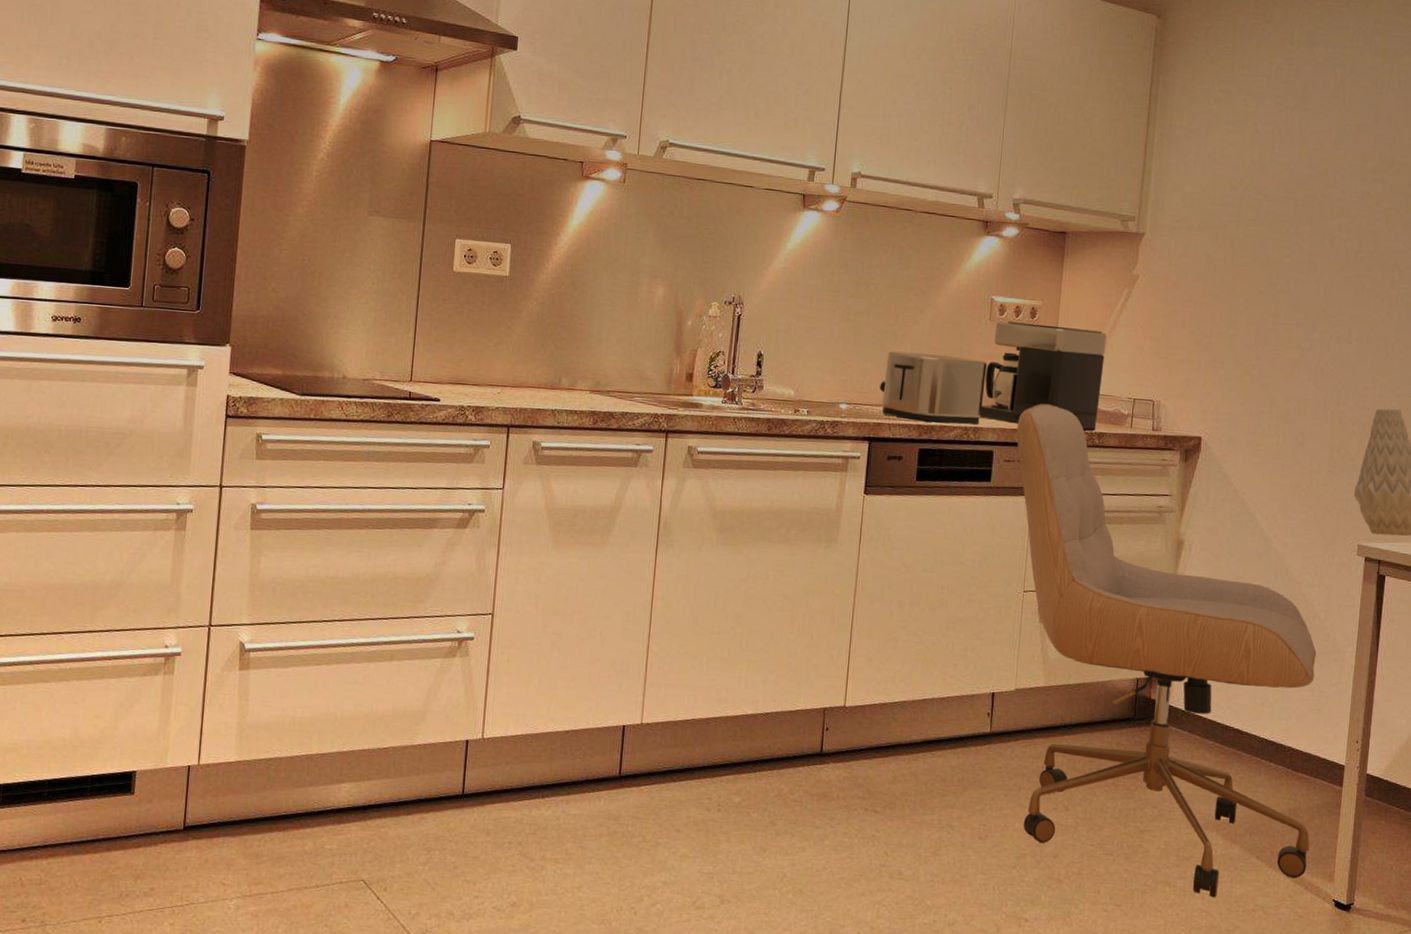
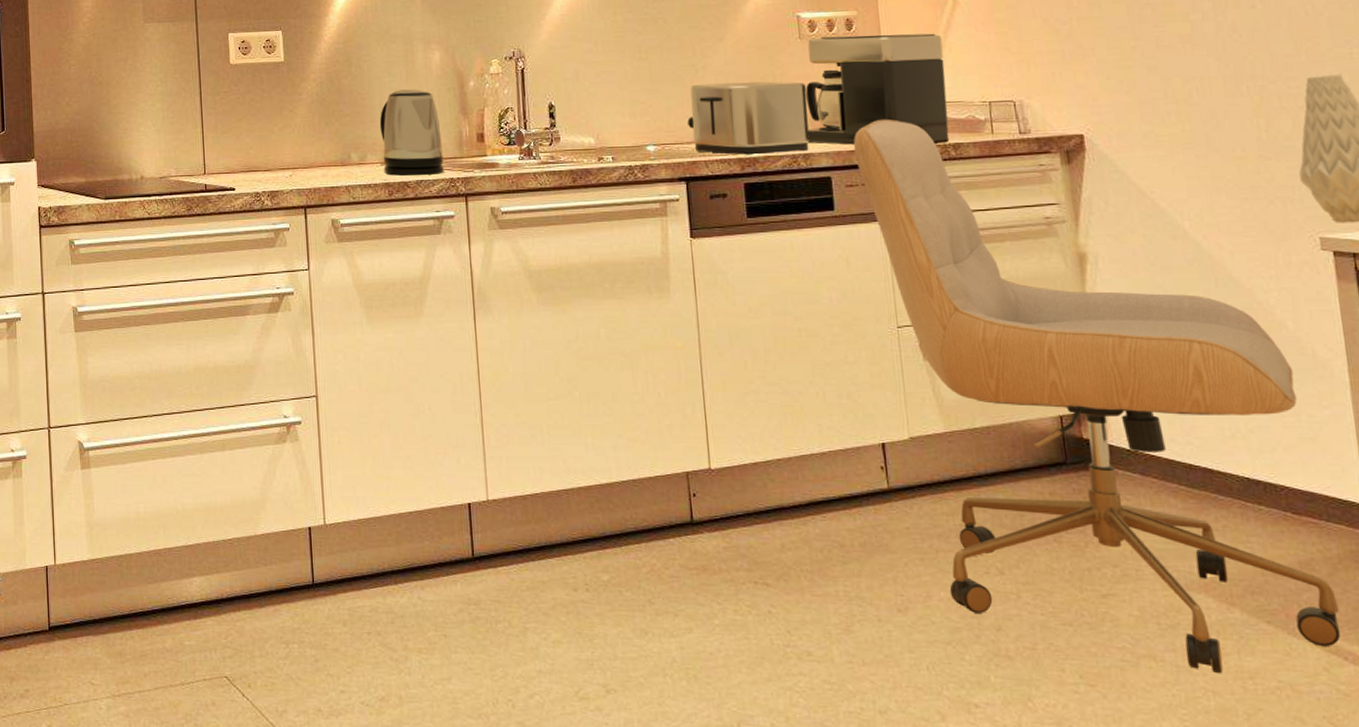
kettle: none [591,320,653,409] -> present [379,89,444,176]

